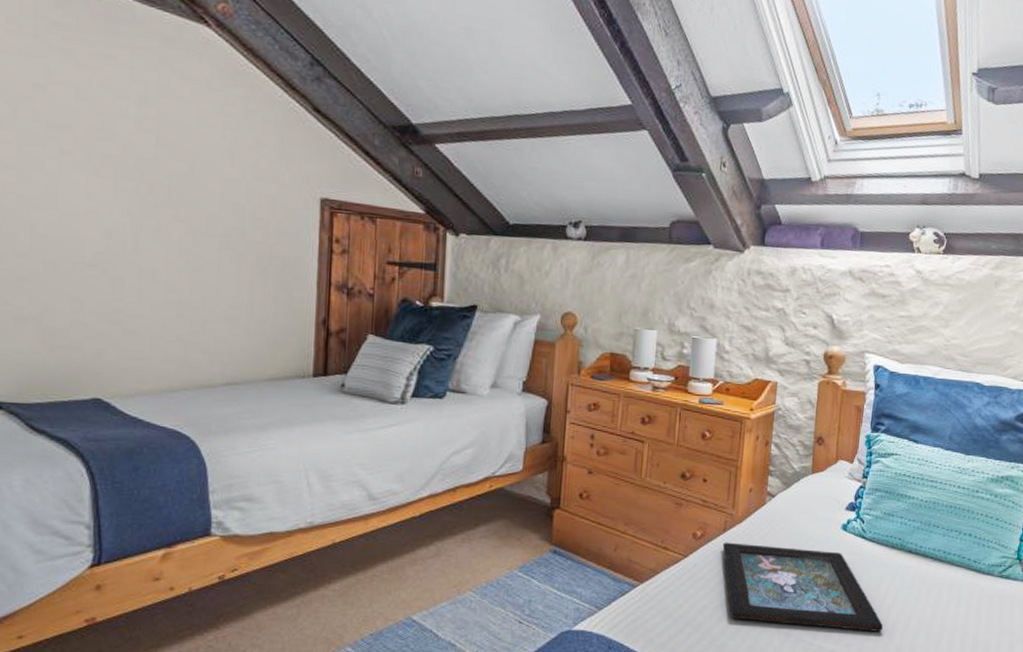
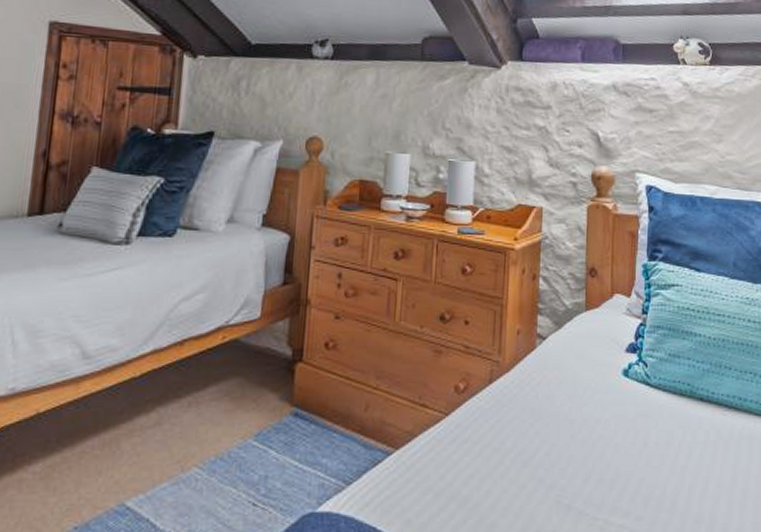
decorative tray: present [722,542,883,632] -> none [489,395,677,500]

